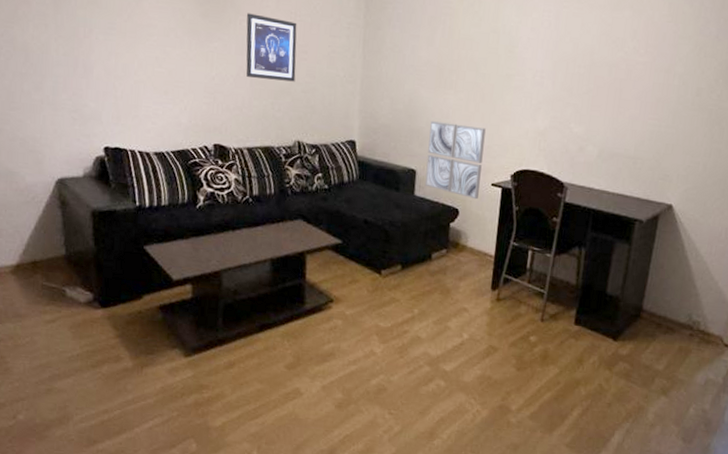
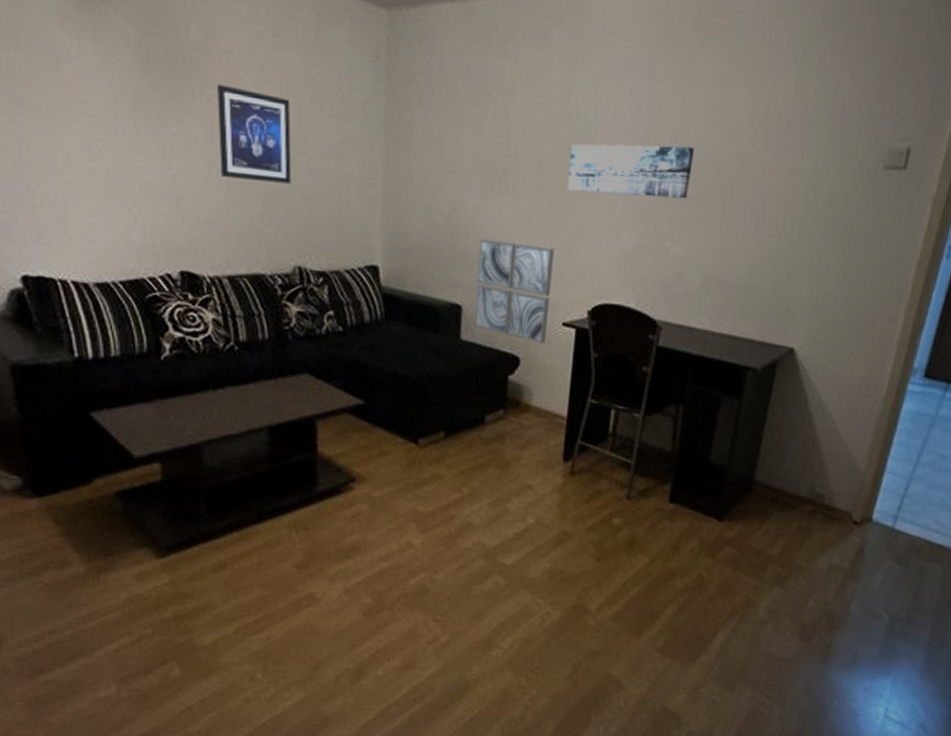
wall art: none [496,51,592,92] -> present [567,143,695,199]

